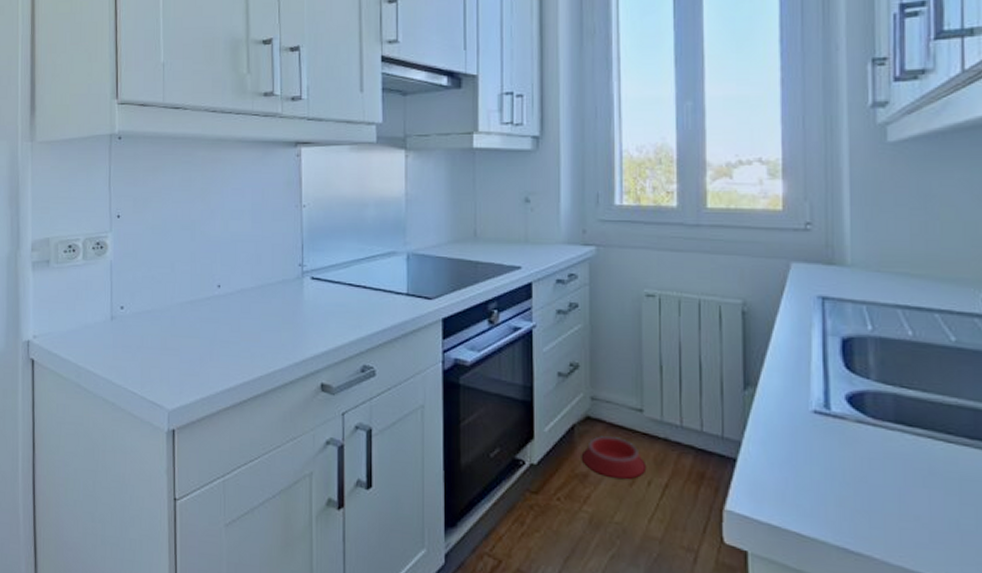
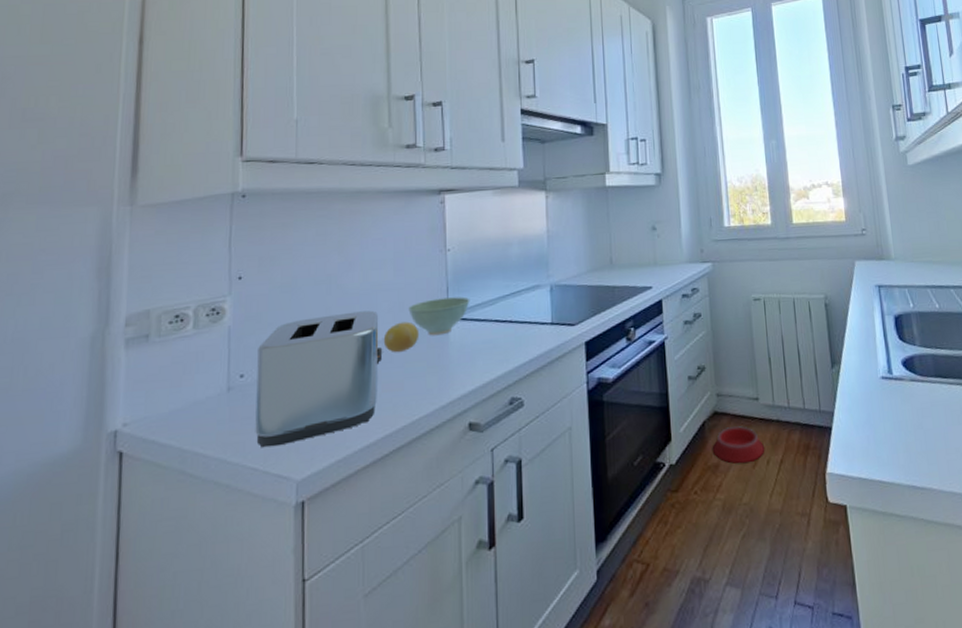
toaster: none [134,259,242,376] -> present [255,310,383,448]
fruit: none [242,274,275,305] -> present [383,321,420,353]
bowl: none [265,255,325,293] -> present [408,297,470,336]

